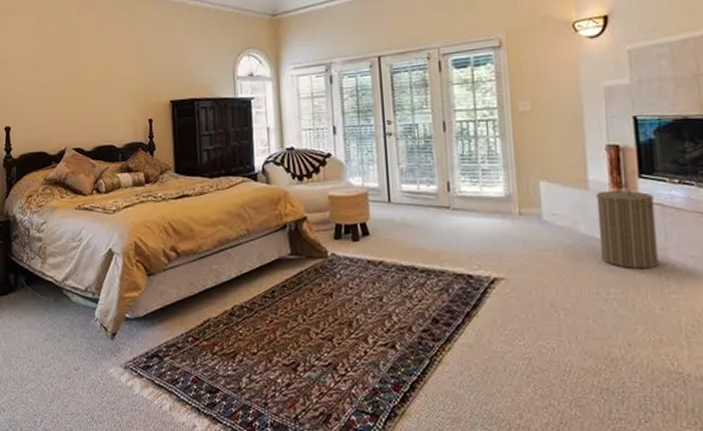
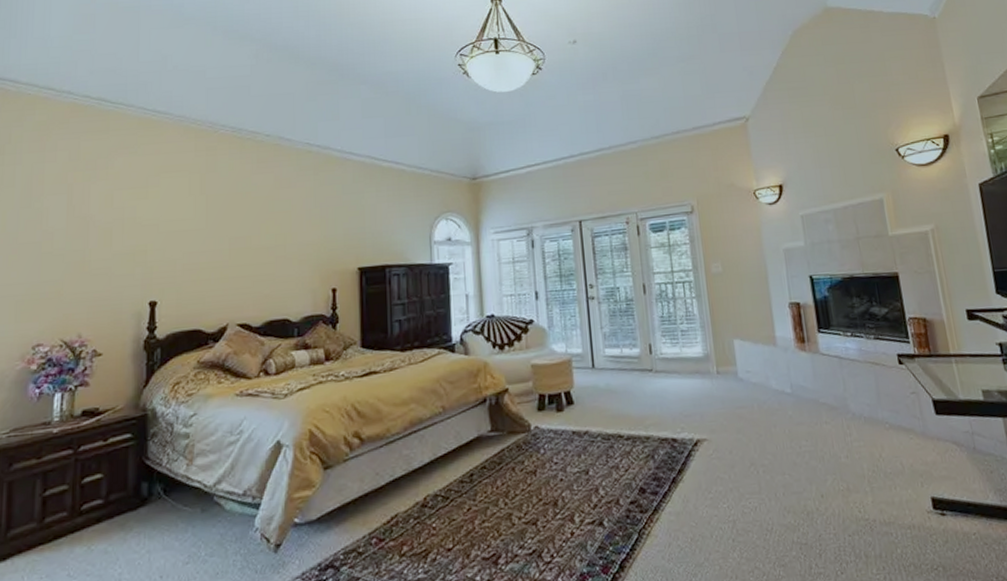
laundry hamper: present [596,184,659,269] -> none [783,339,841,421]

